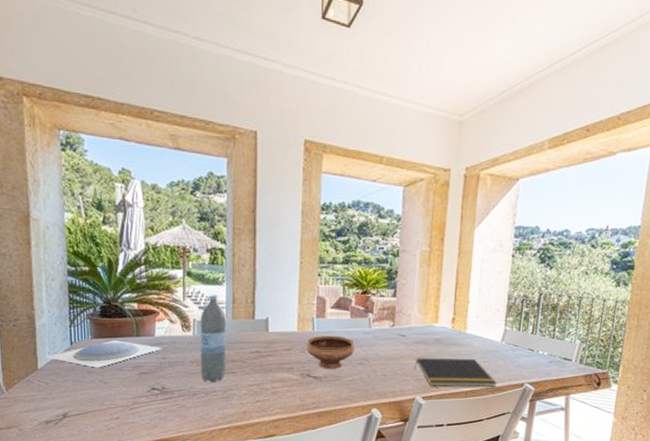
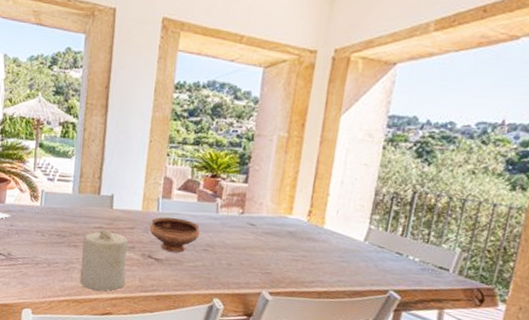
water bottle: present [200,294,226,383] -> none [44,166,73,254]
candle: none [240,352,287,414] -> present [80,228,128,291]
notepad: present [414,357,497,387] -> none [262,250,356,291]

